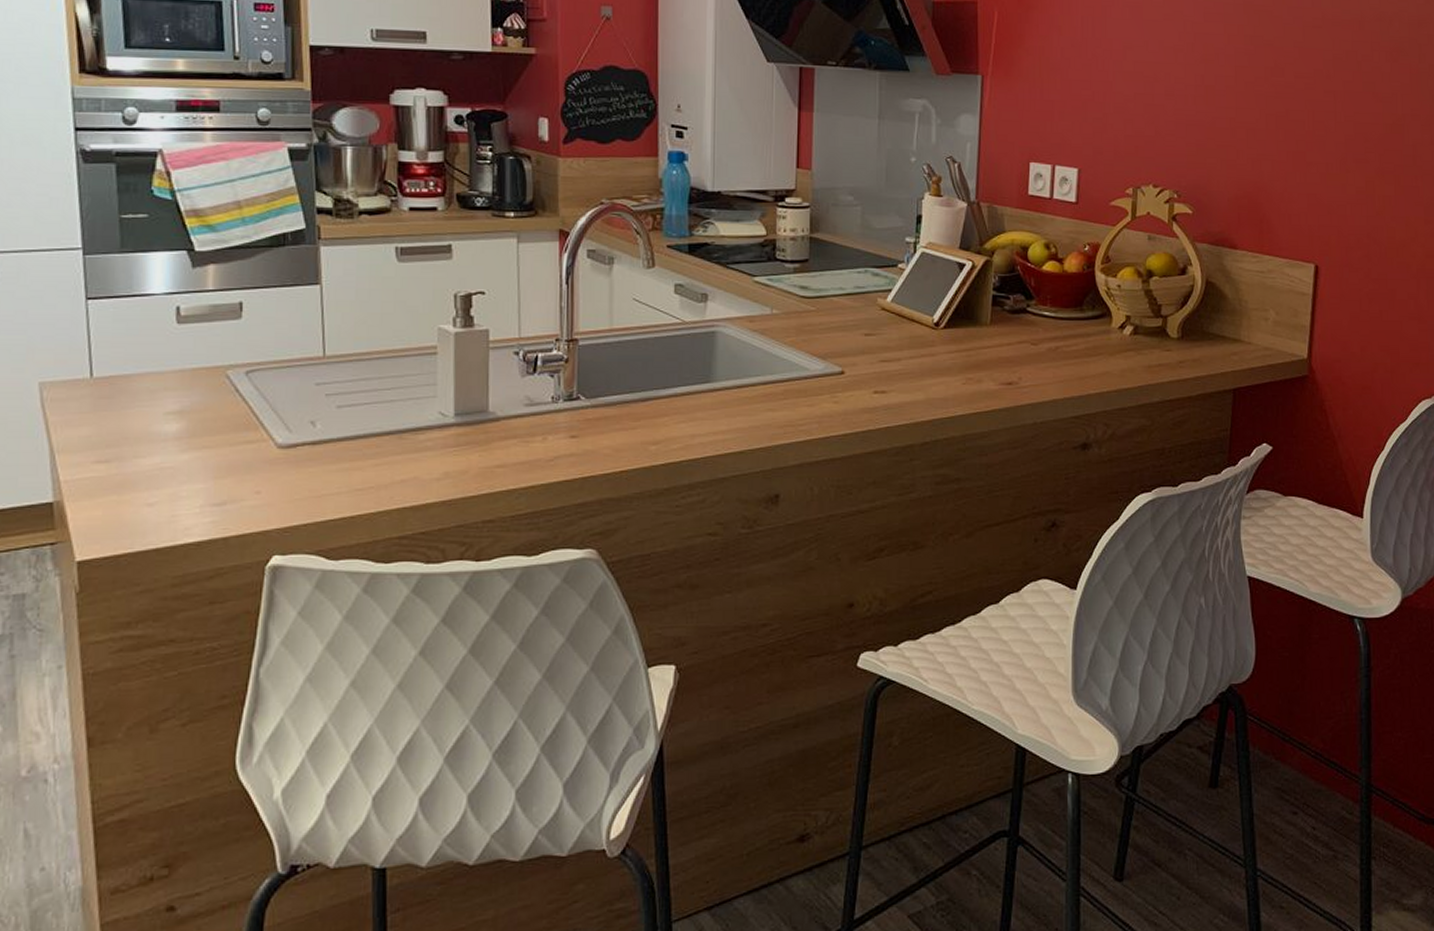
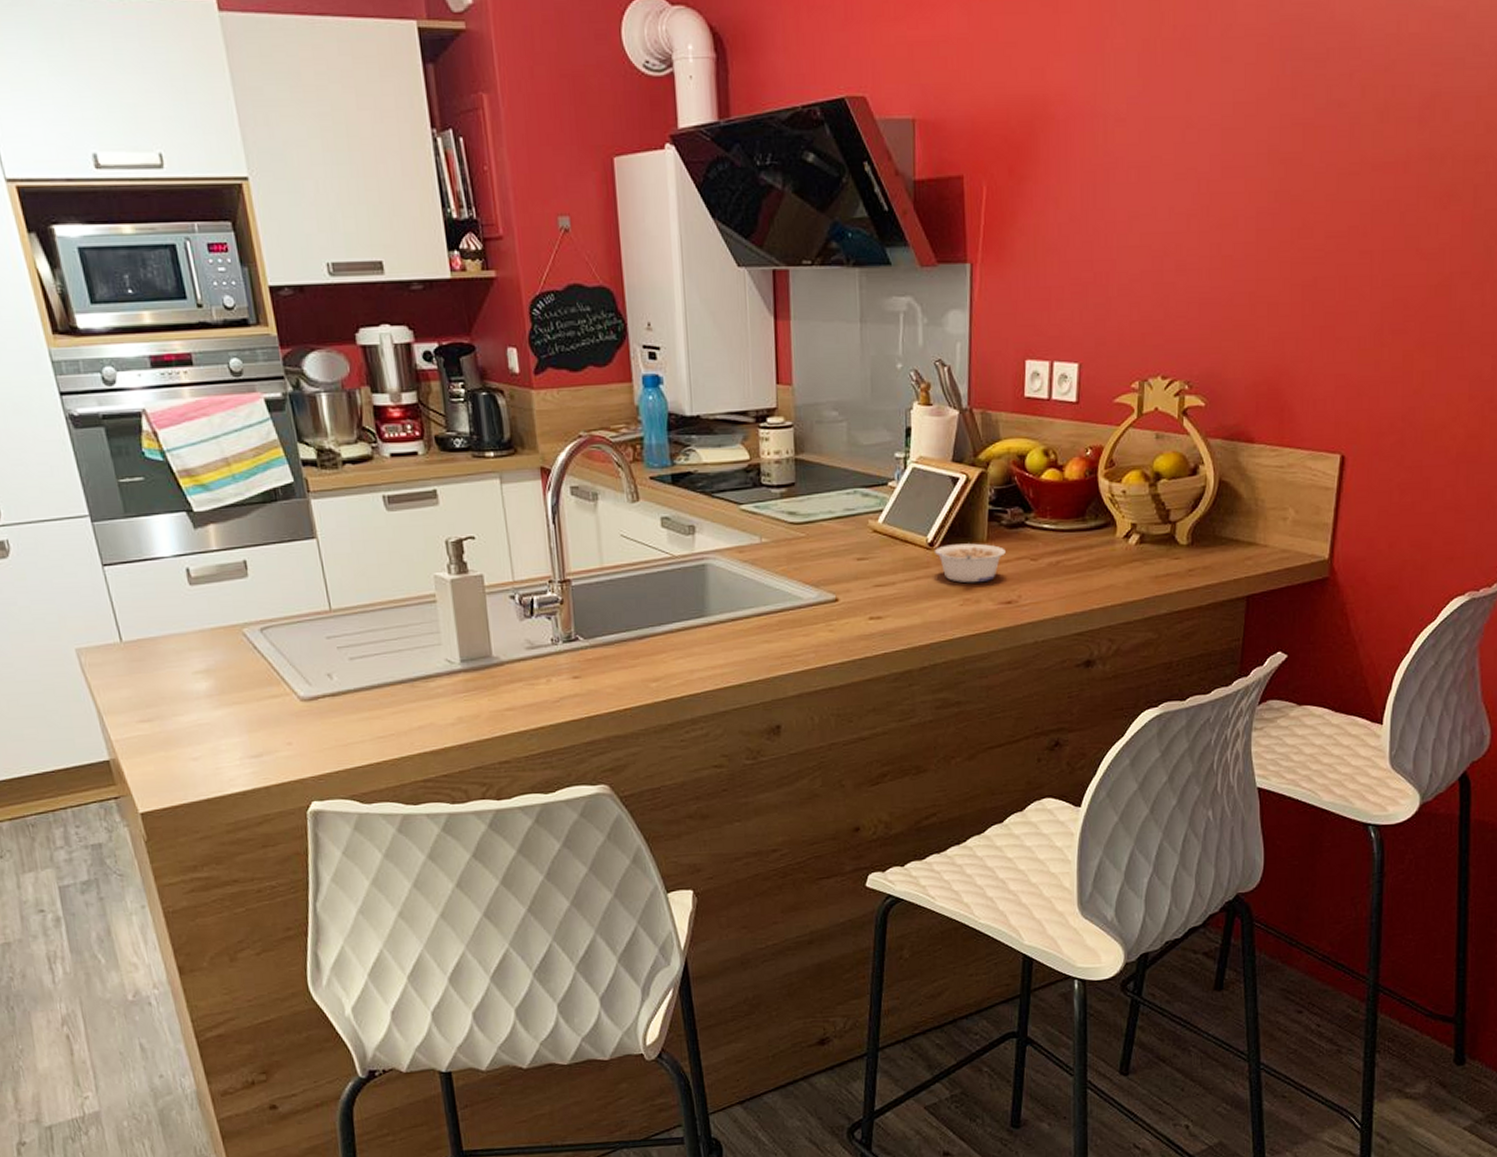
legume: none [939,325,1008,363] -> present [934,543,1006,583]

